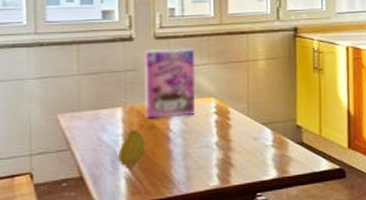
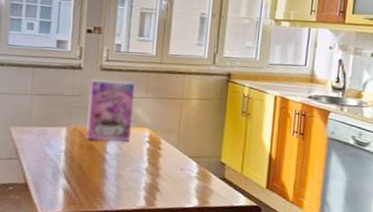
fruit: present [119,129,145,166] -> none [59,147,84,179]

